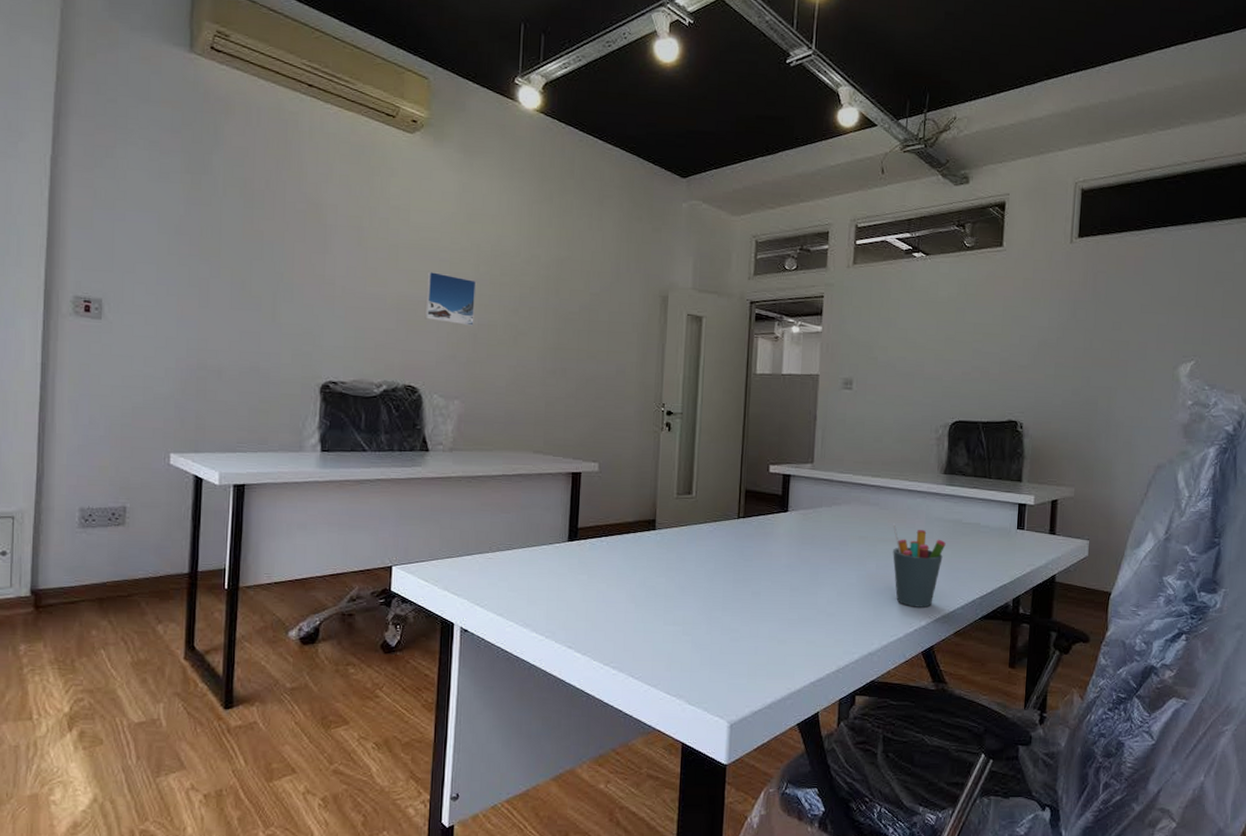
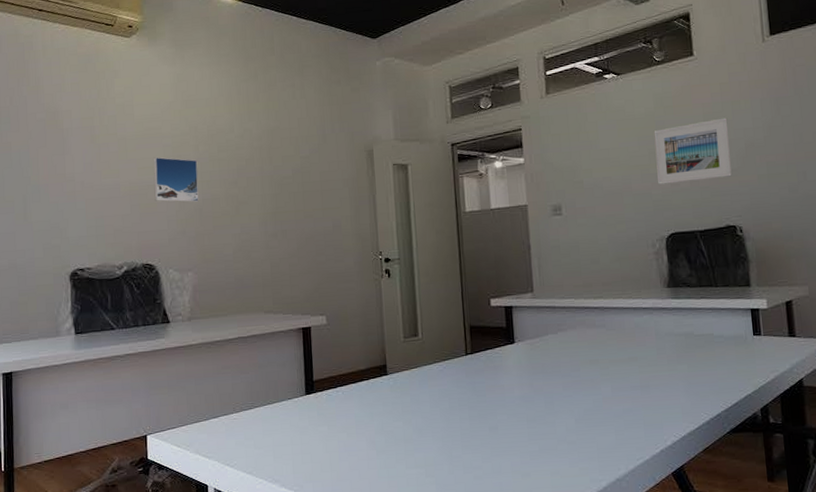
pen holder: present [892,523,946,608] -> none [622,343,681,427]
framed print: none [950,313,1026,373] -> present [654,118,732,185]

